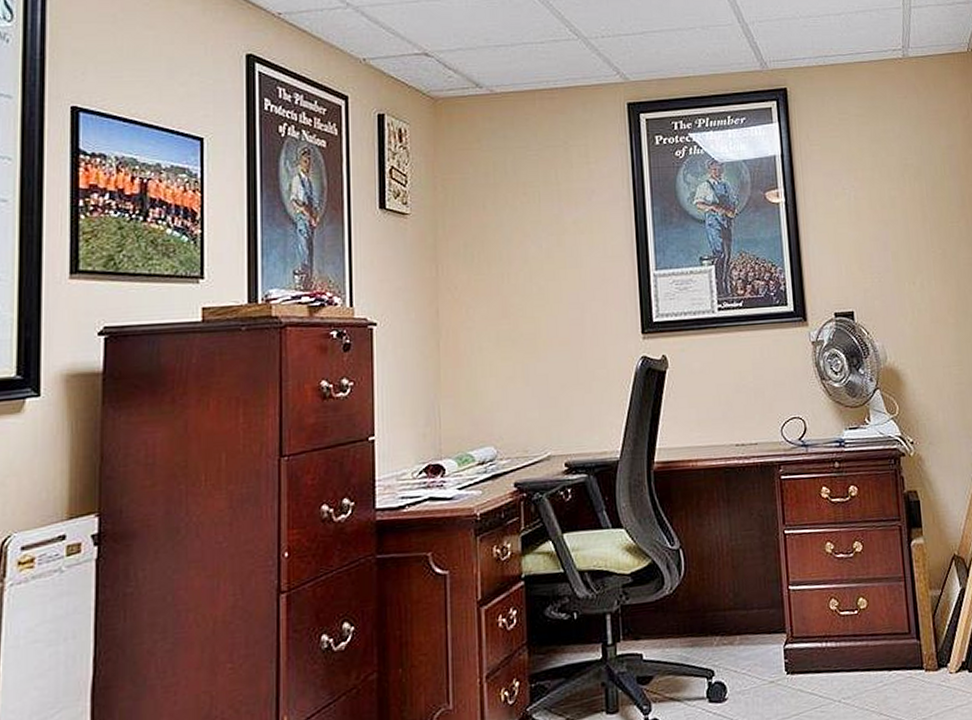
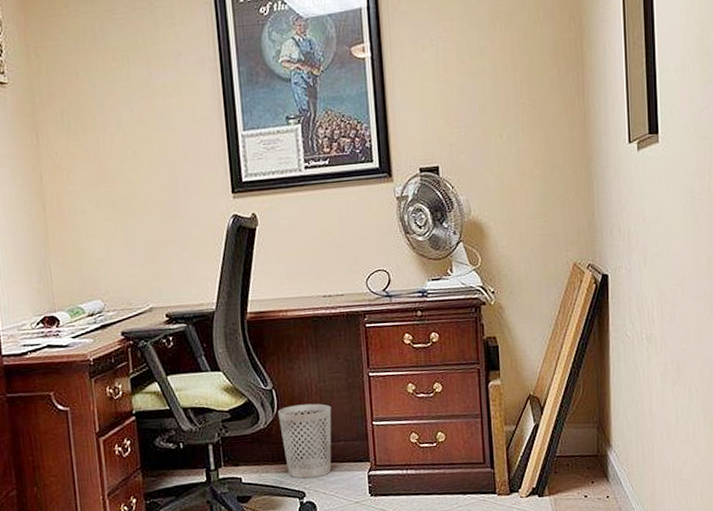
wastebasket: none [686,565,744,654] -> present [278,403,332,479]

